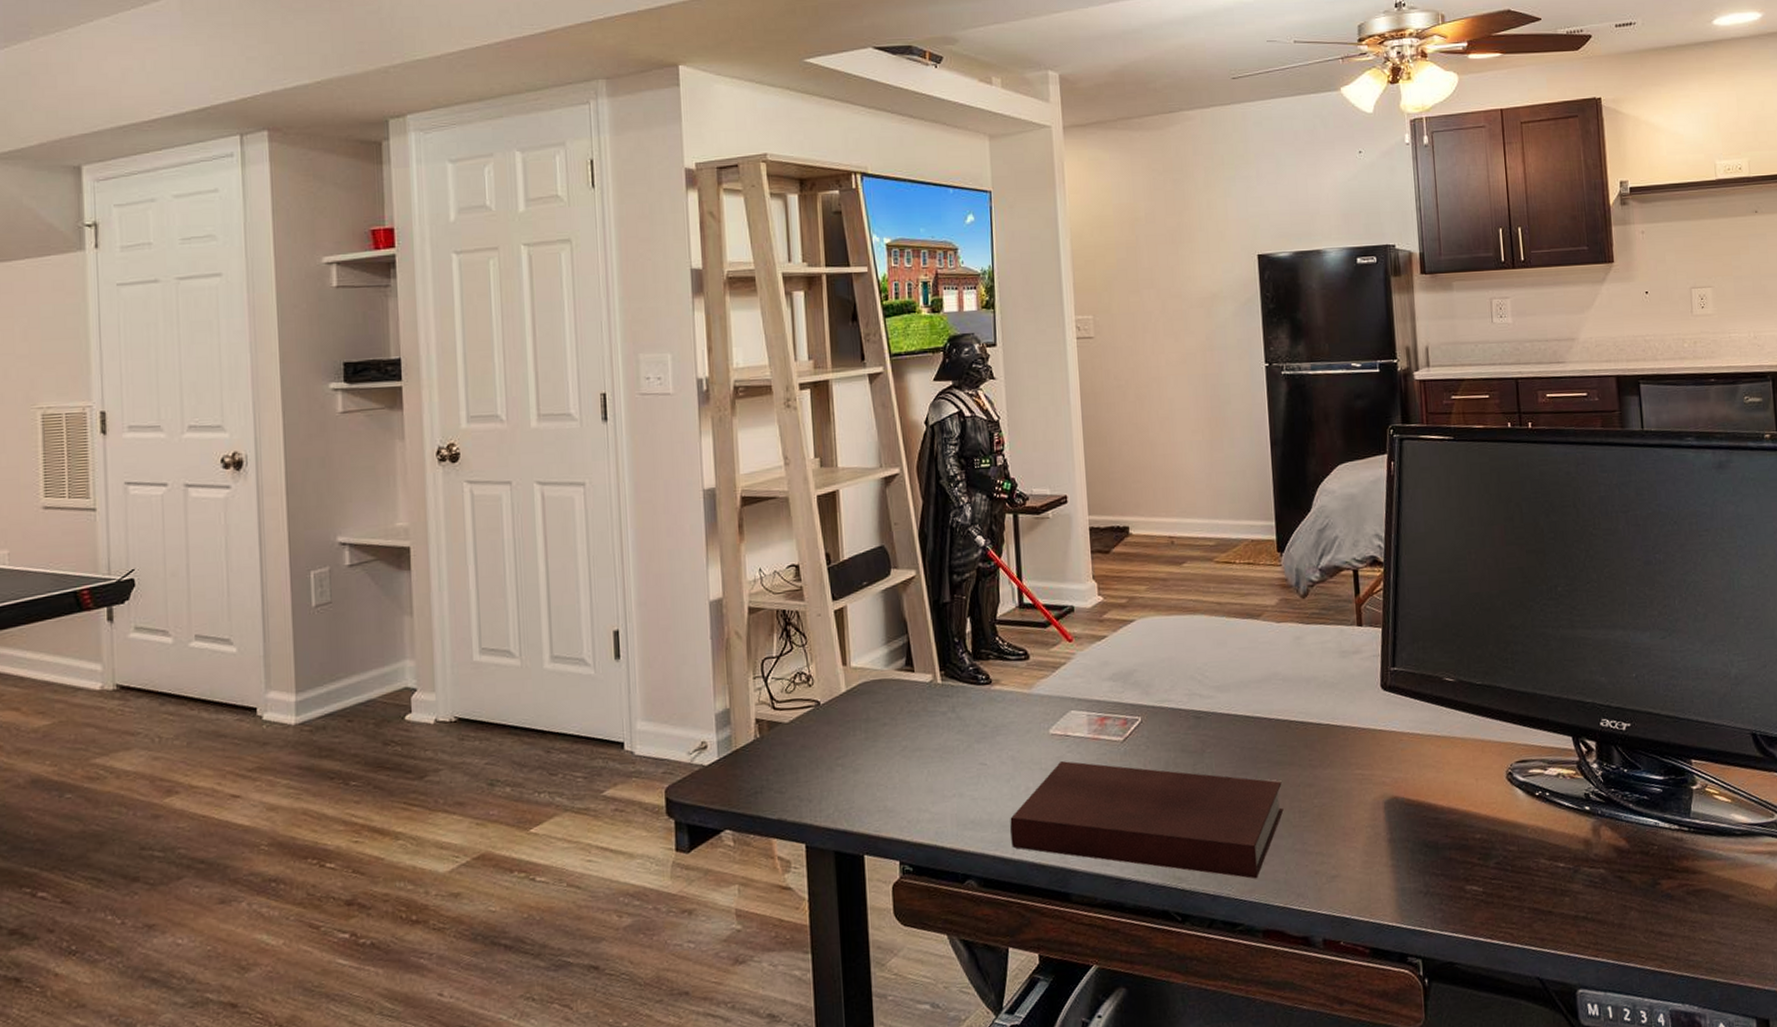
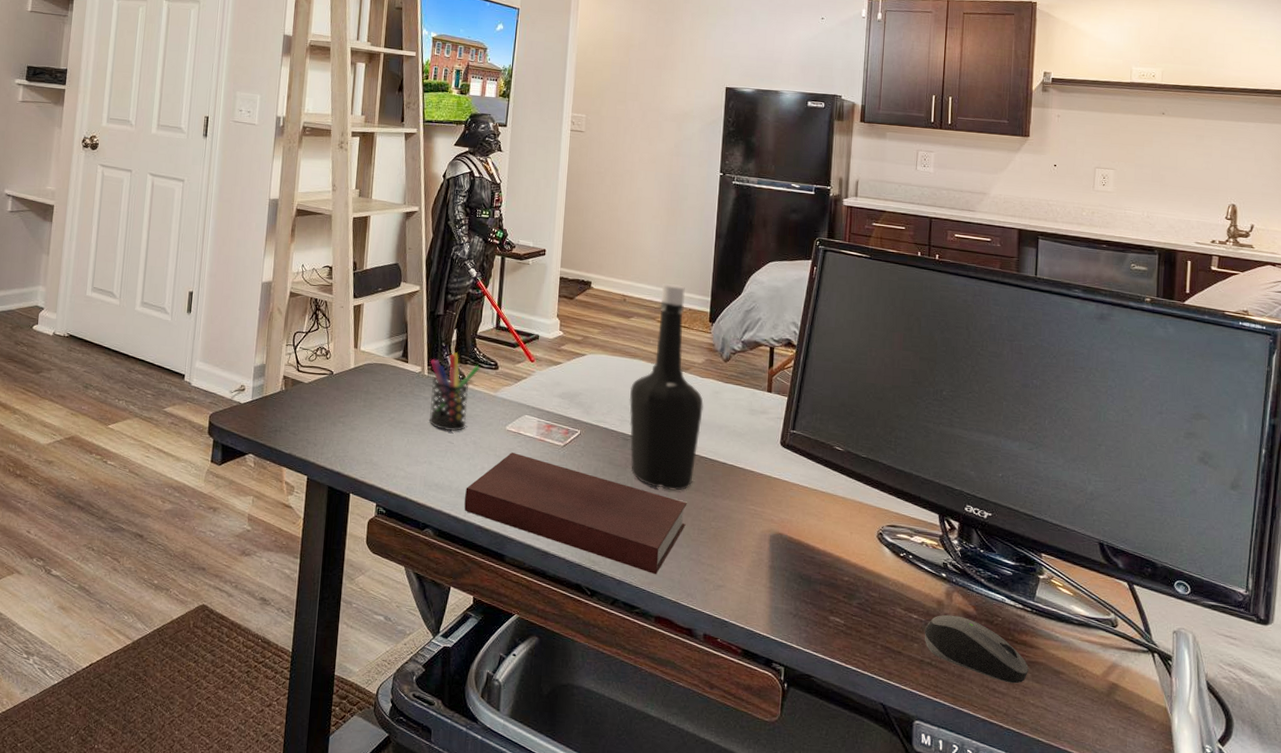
pen holder: none [942,646,1007,750] -> present [428,351,480,431]
bottle: none [1194,510,1286,771] -> present [629,282,704,491]
computer mouse: none [1574,853,1695,922] -> present [924,614,1029,684]

